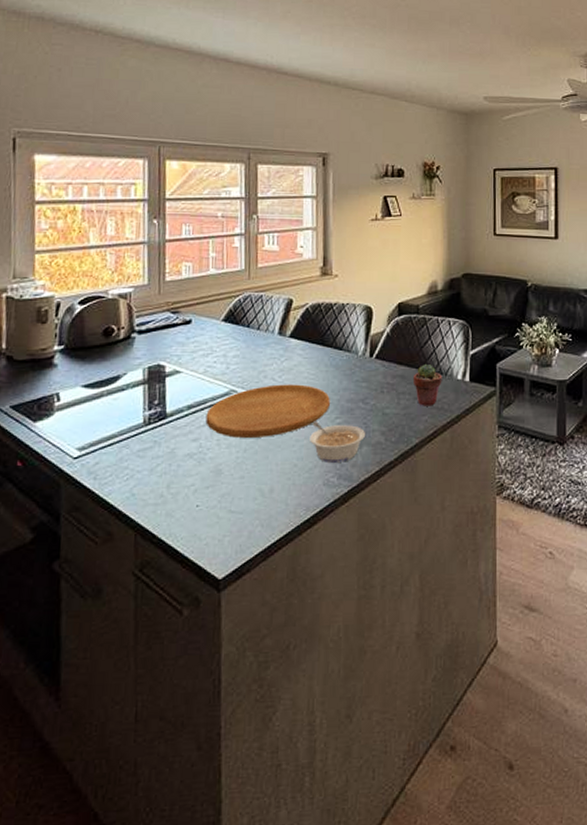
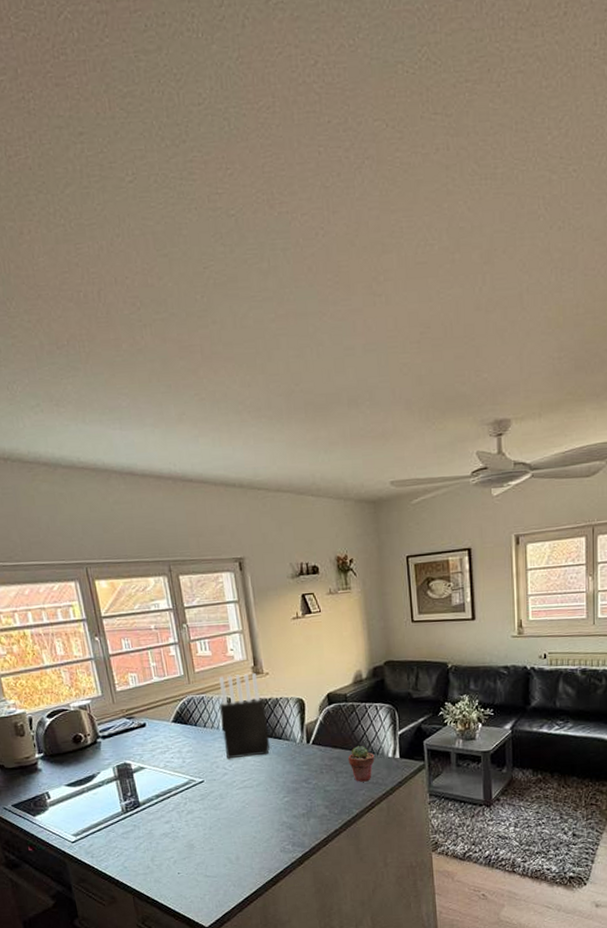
cutting board: present [205,384,330,438] -> none [172,771,277,819]
knife block: none [277,274,330,369] -> present [219,673,271,759]
legume: present [310,421,365,463] -> none [263,801,311,834]

